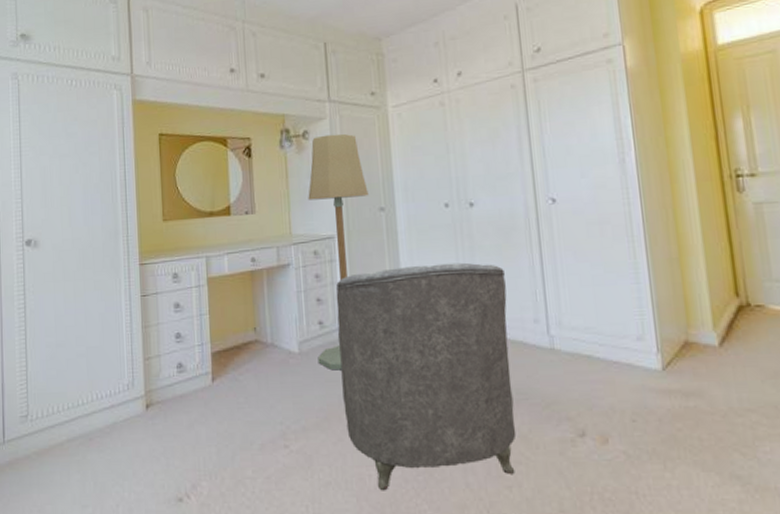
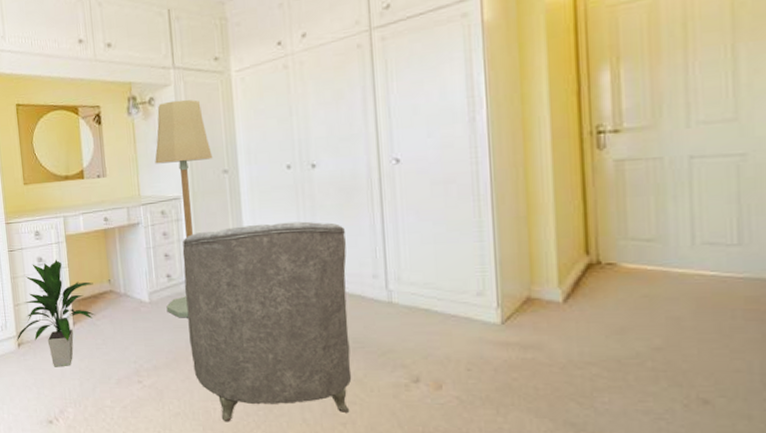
indoor plant: none [145,305,238,432] -> present [17,259,95,367]

